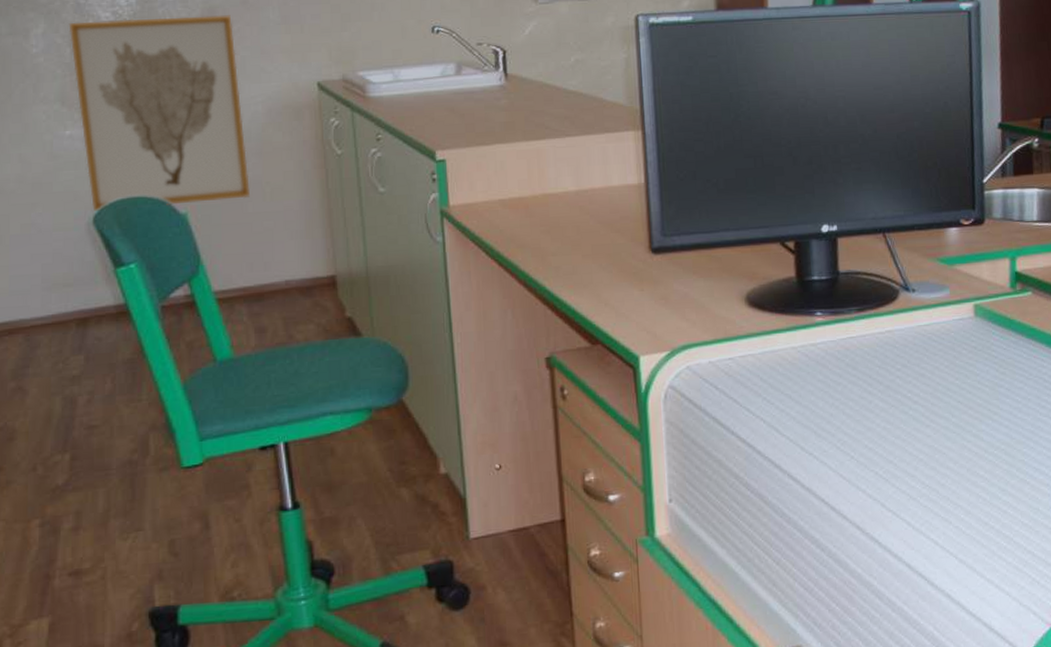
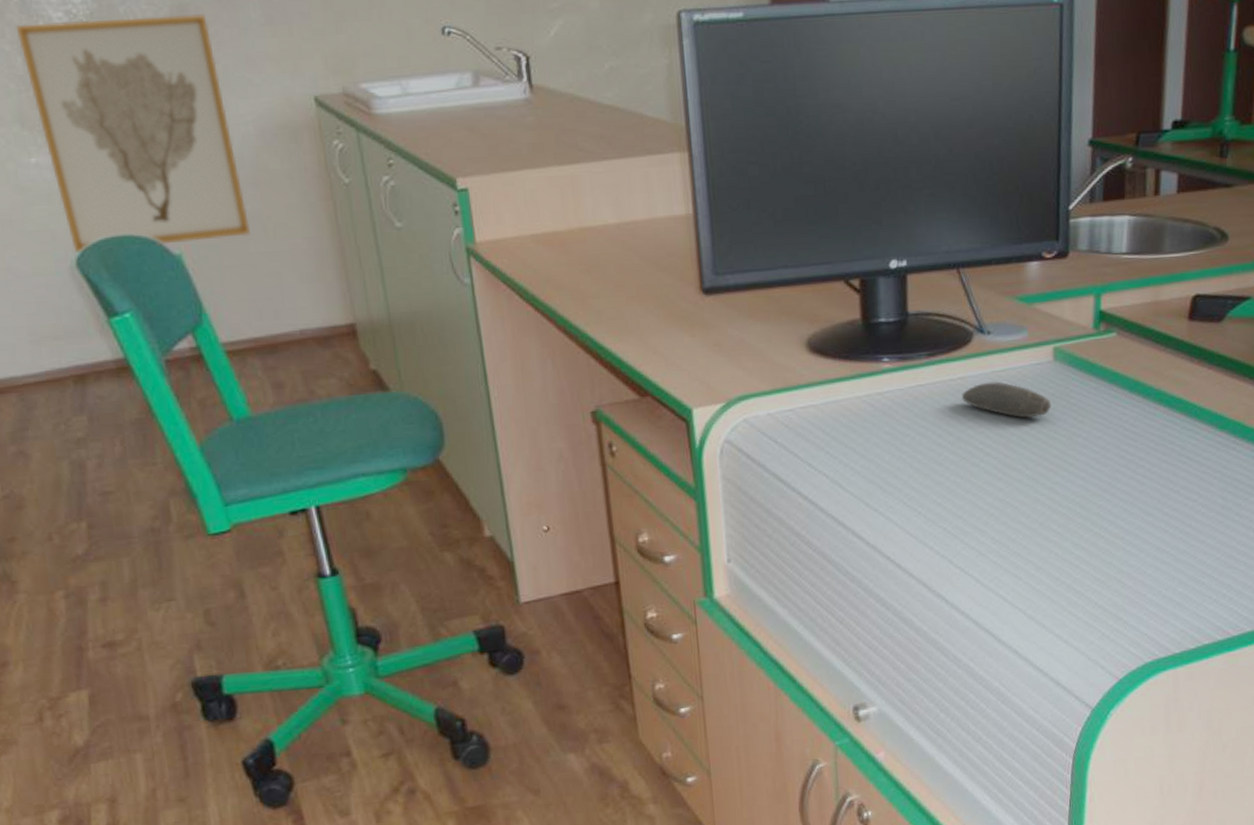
computer mouse: none [889,335,974,369] -> present [961,381,1052,419]

